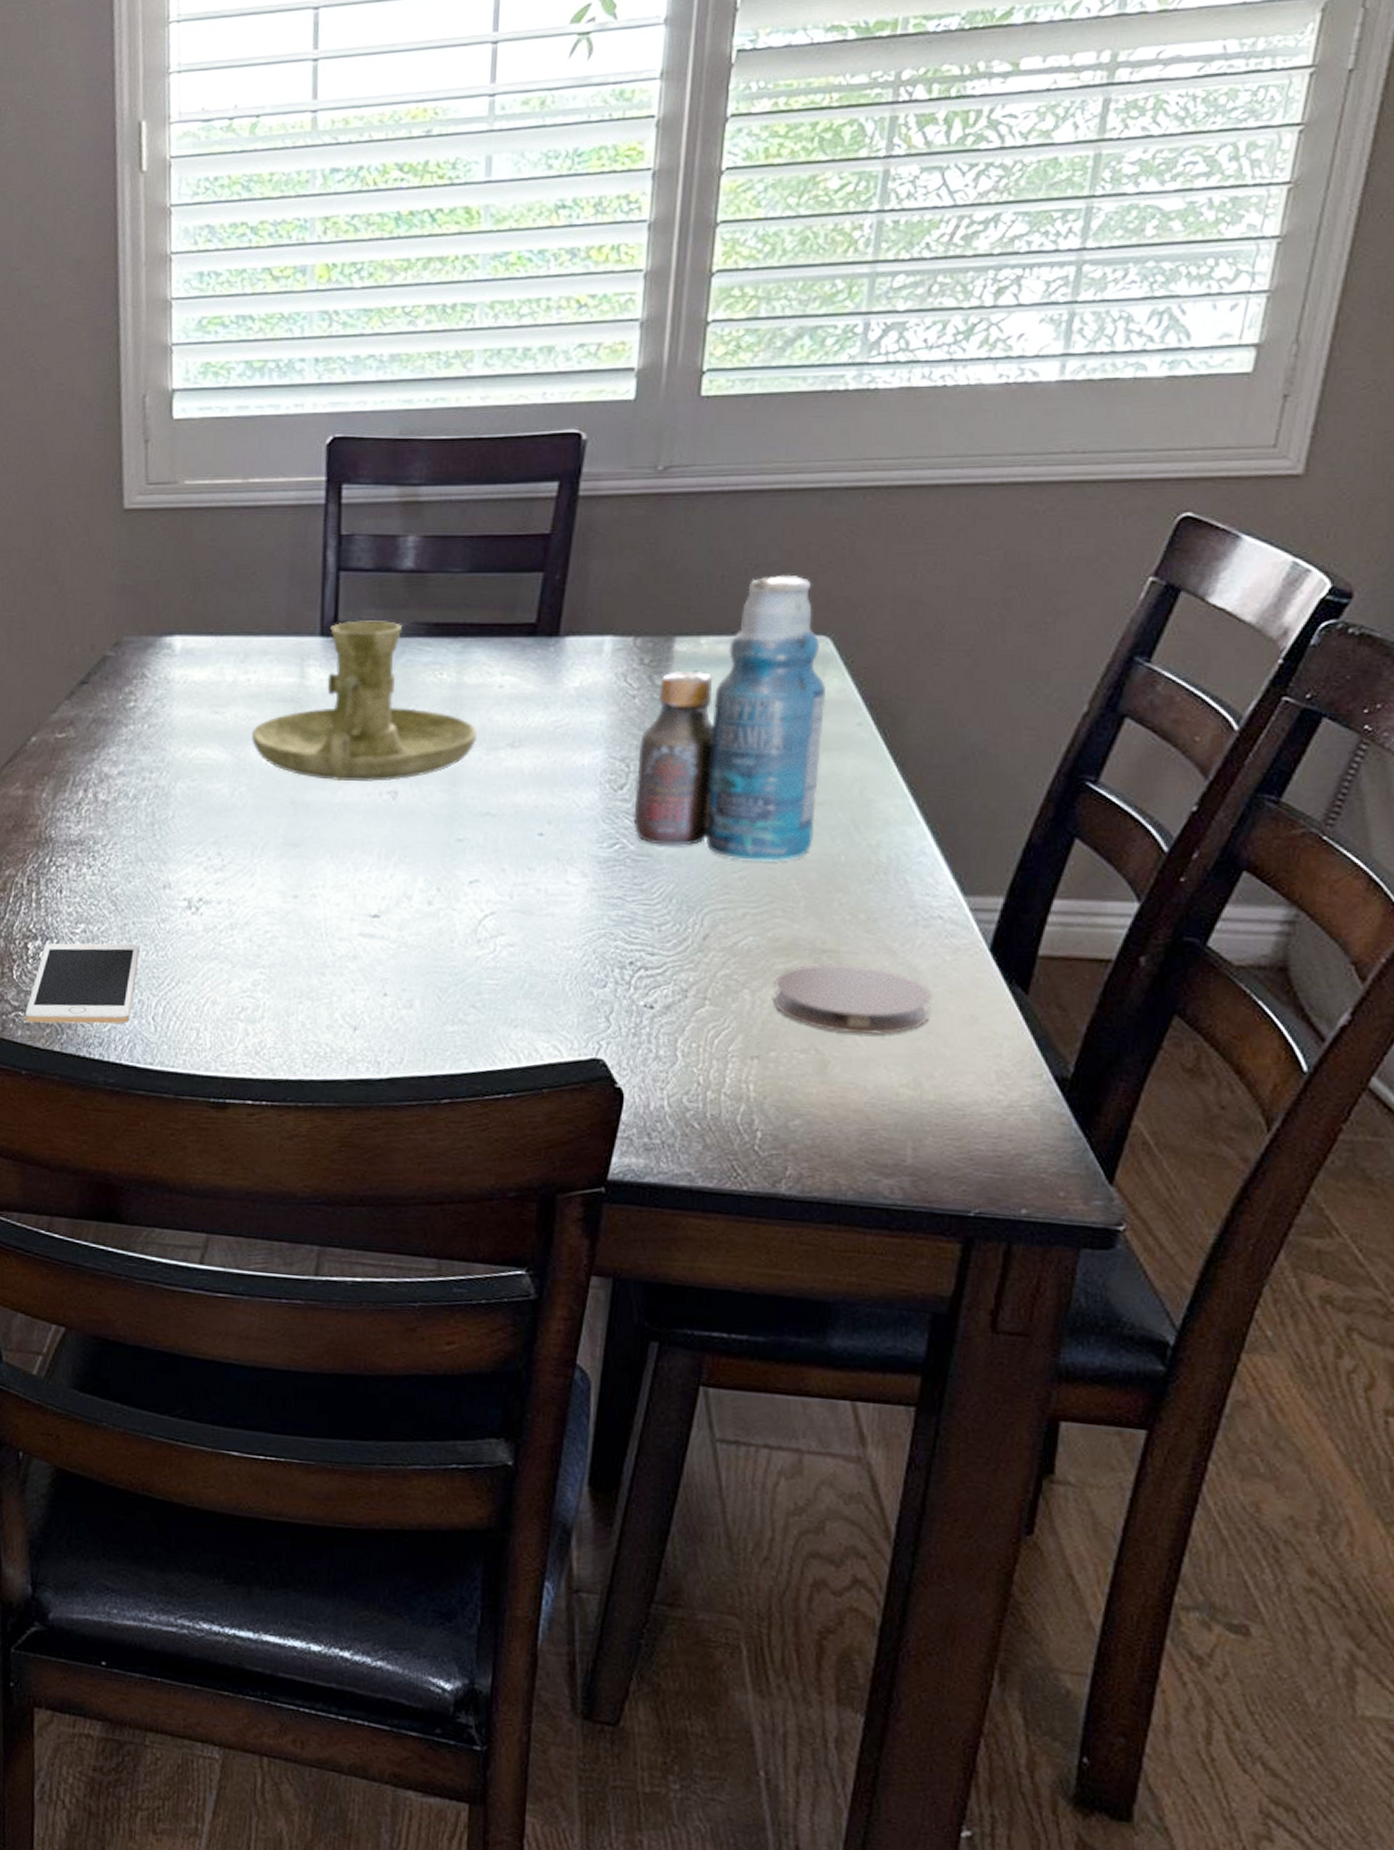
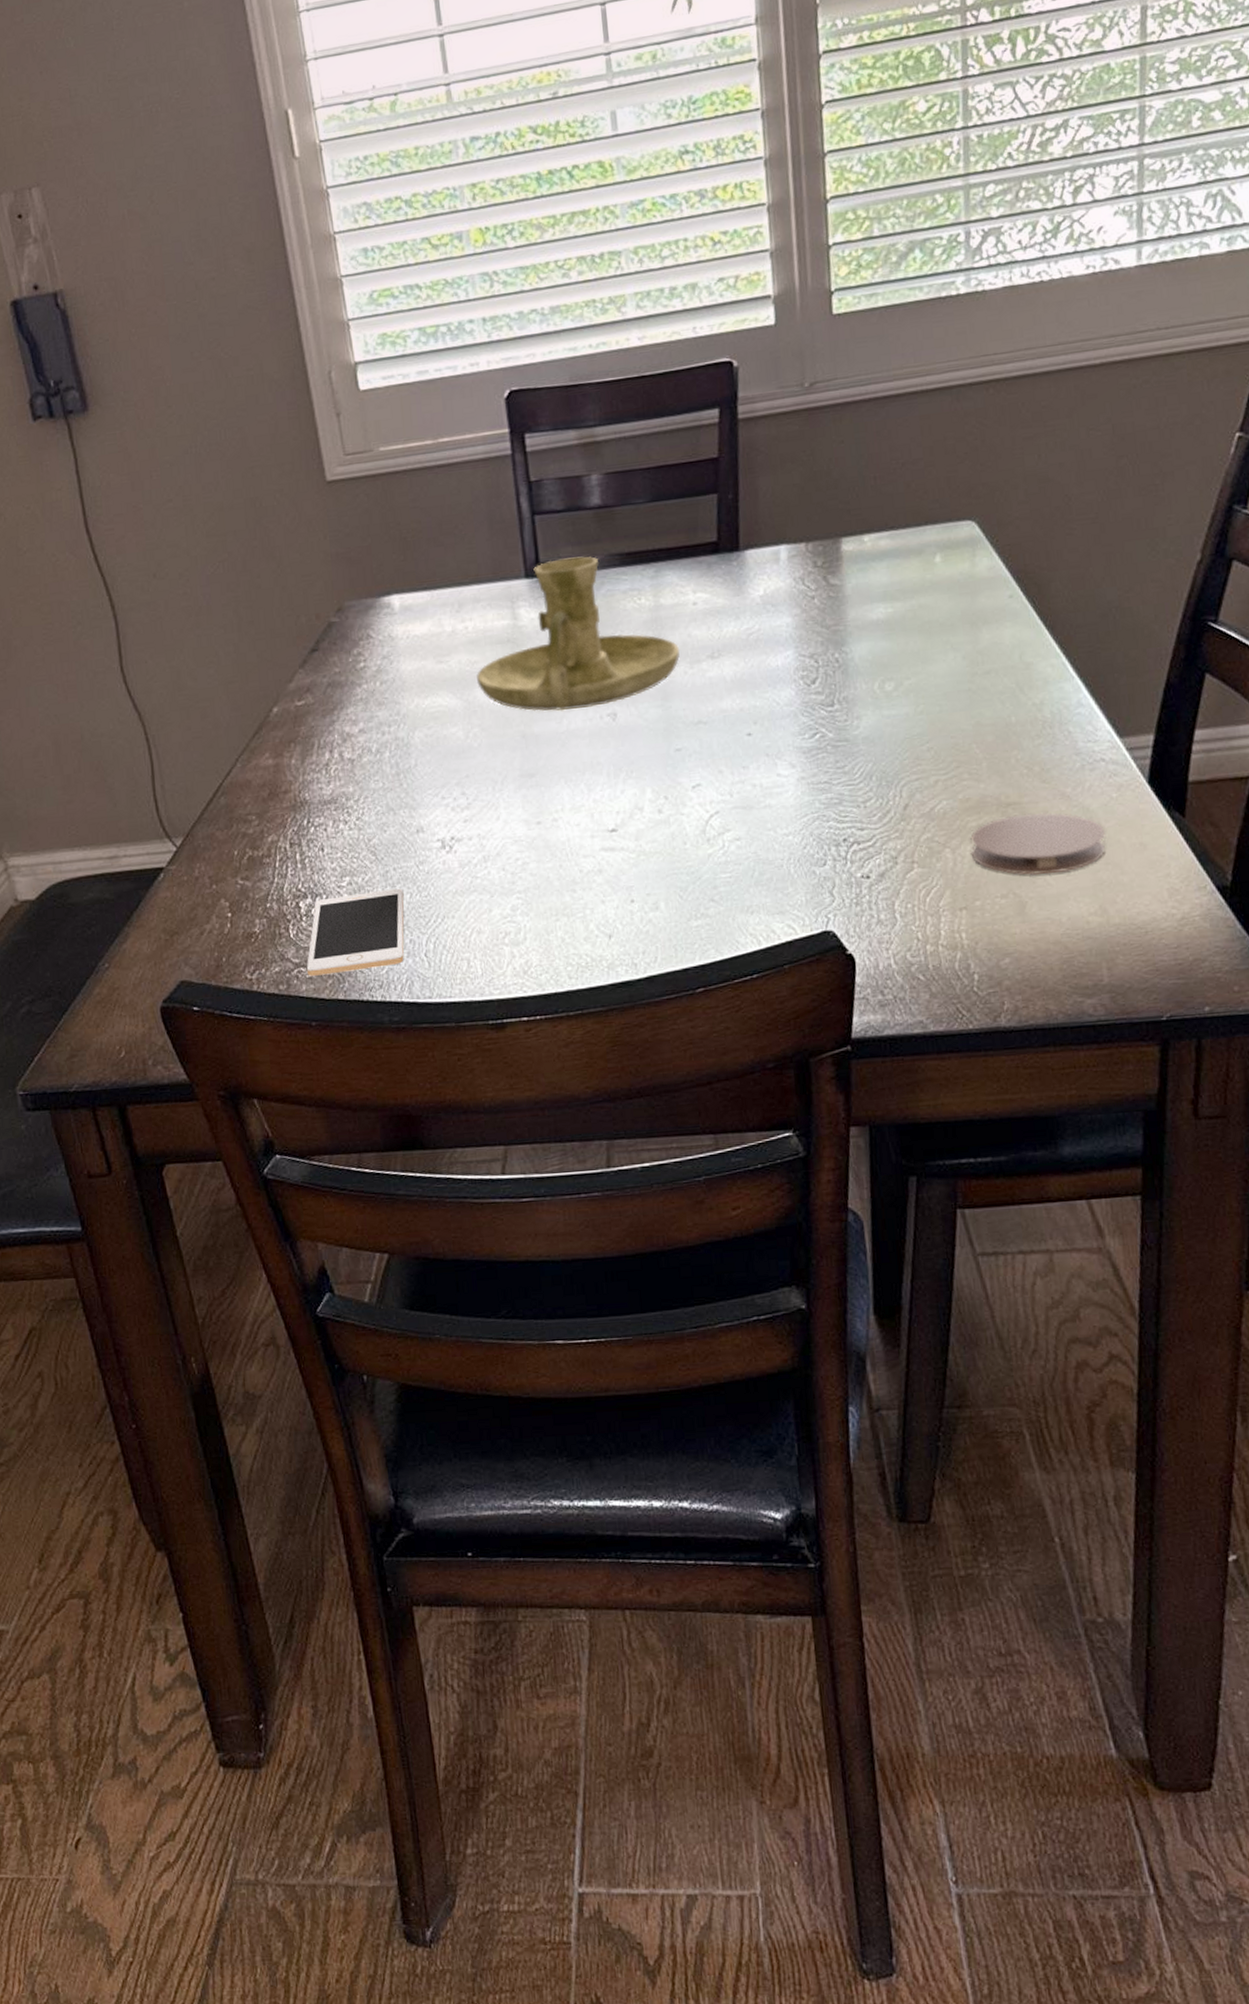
bottle: present [633,574,827,861] -> none [823,468,986,733]

